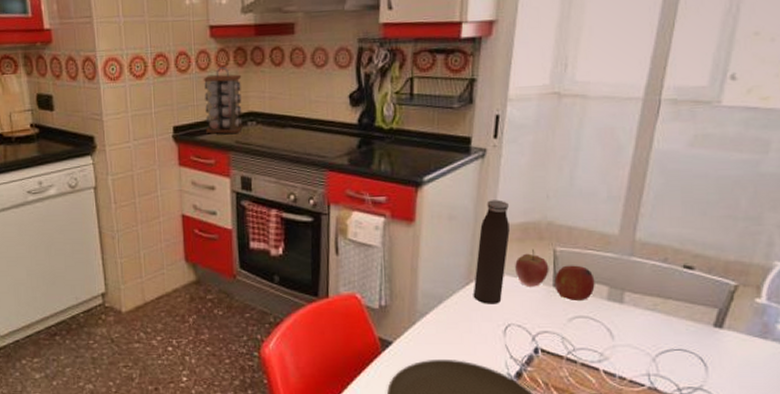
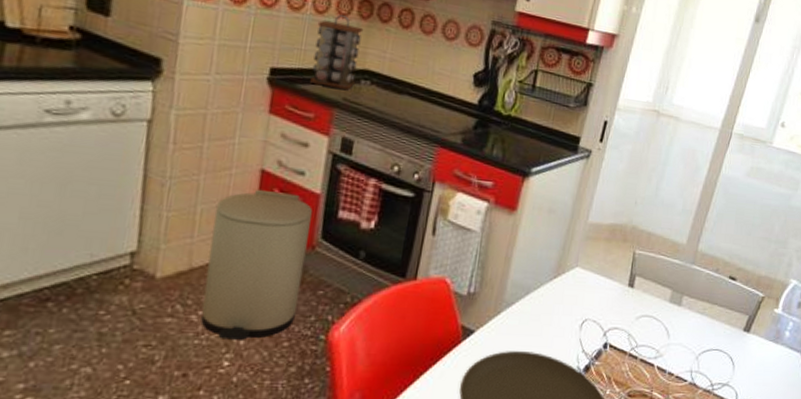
pedal bin: none [153,231,231,359] -> present [201,189,314,340]
water bottle: present [473,200,510,304] -> none [558,199,603,299]
fruit: present [515,249,549,287] -> none [599,249,628,285]
fruit: present [554,265,595,302] -> none [629,267,662,302]

